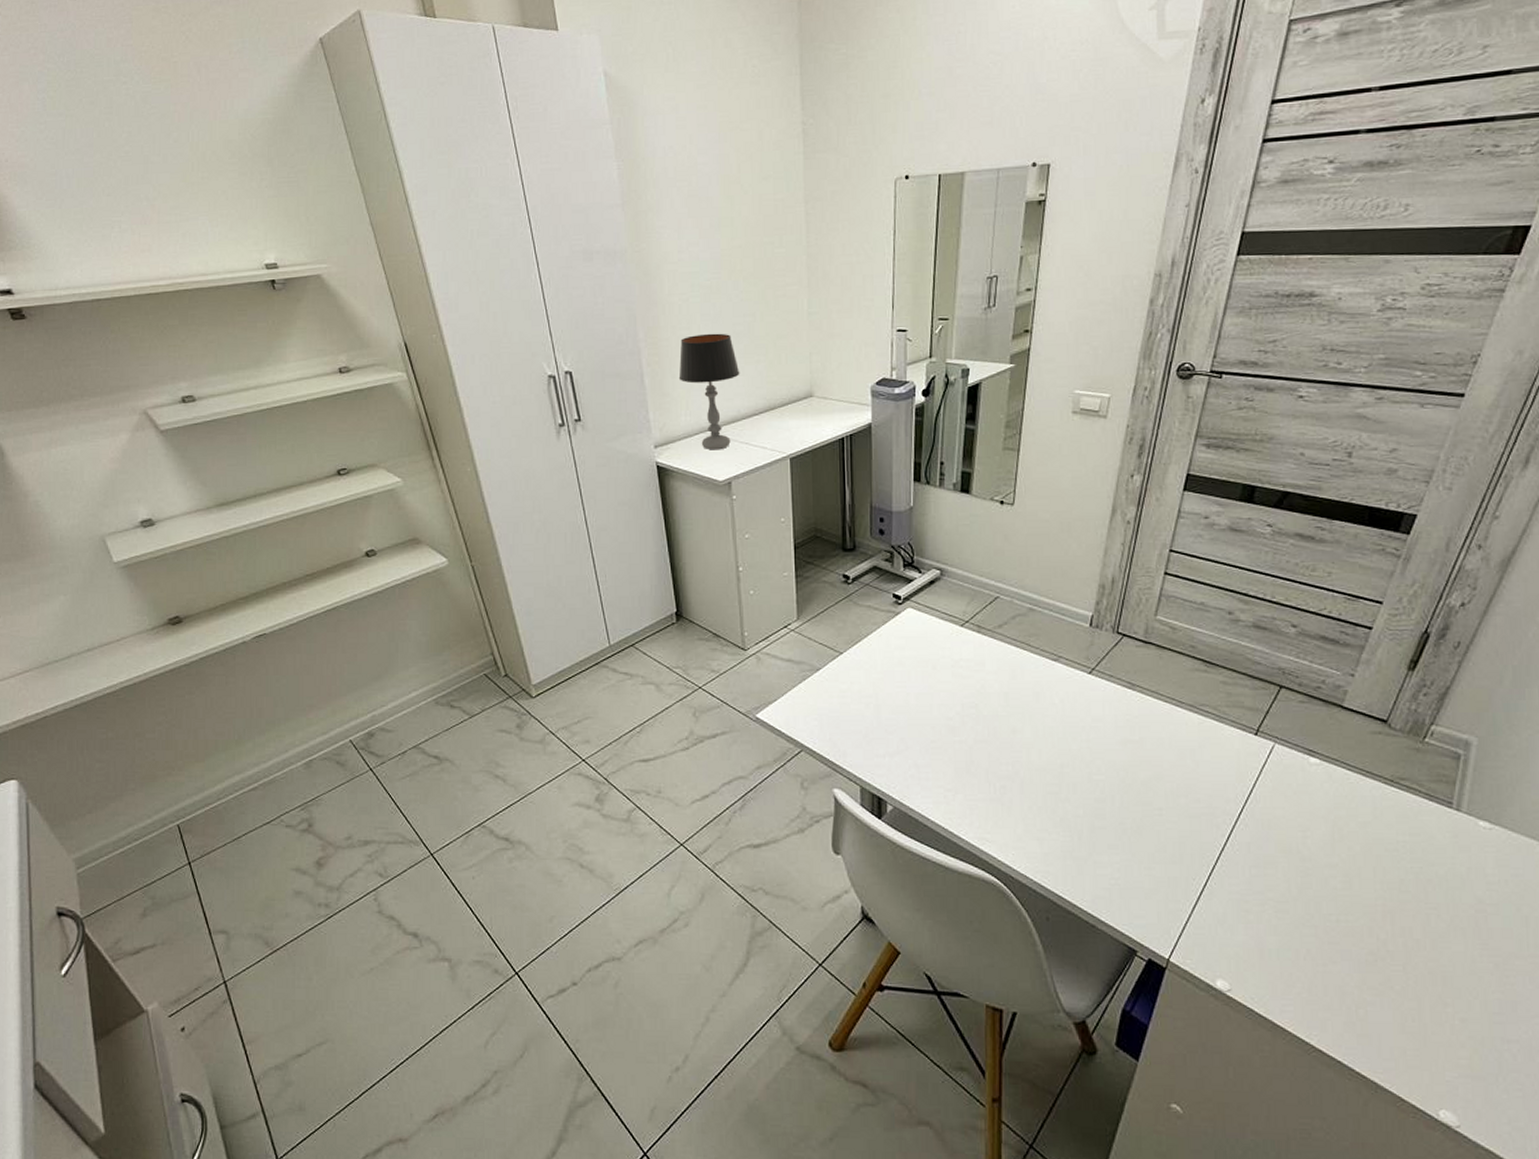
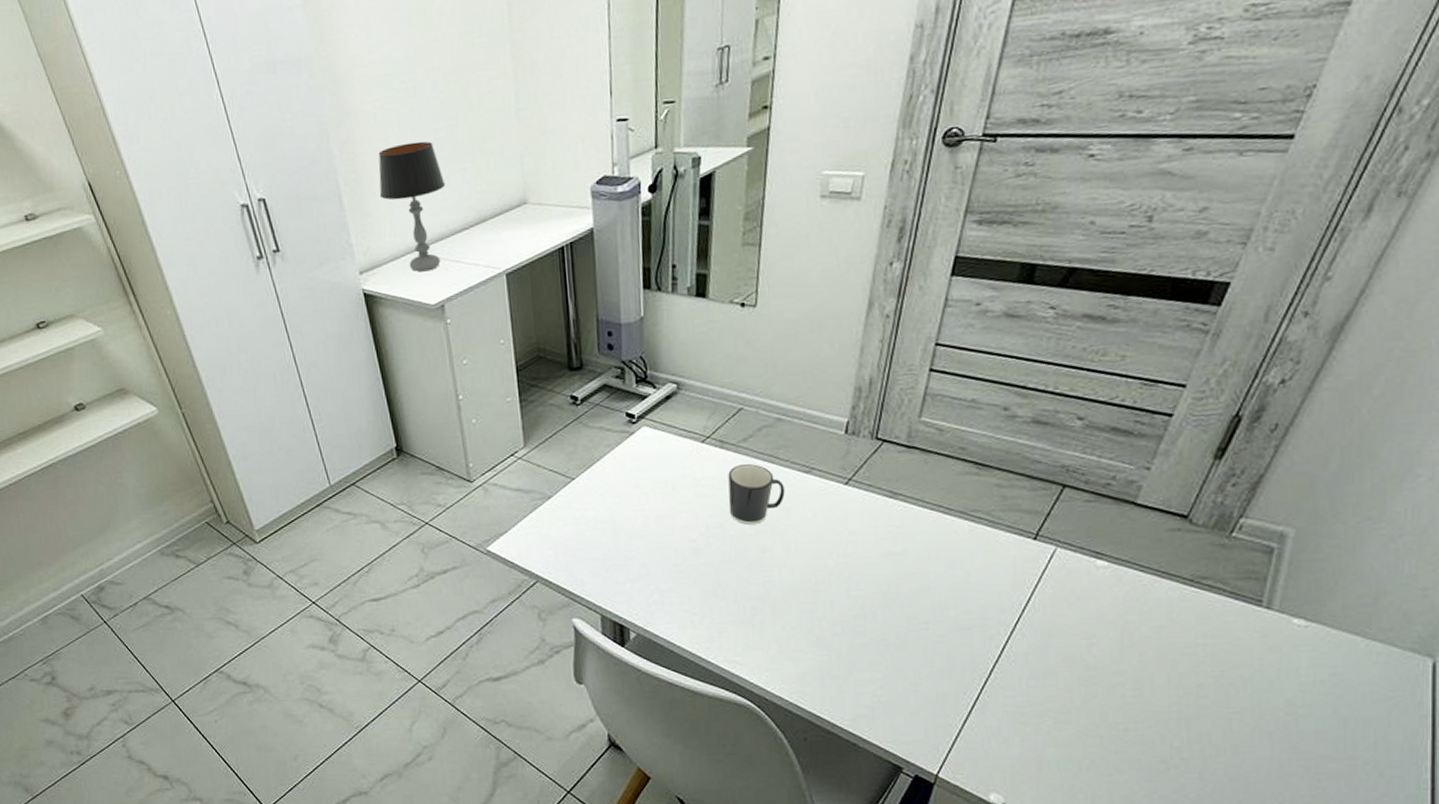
mug: none [983,649,1035,706] -> present [728,464,785,525]

